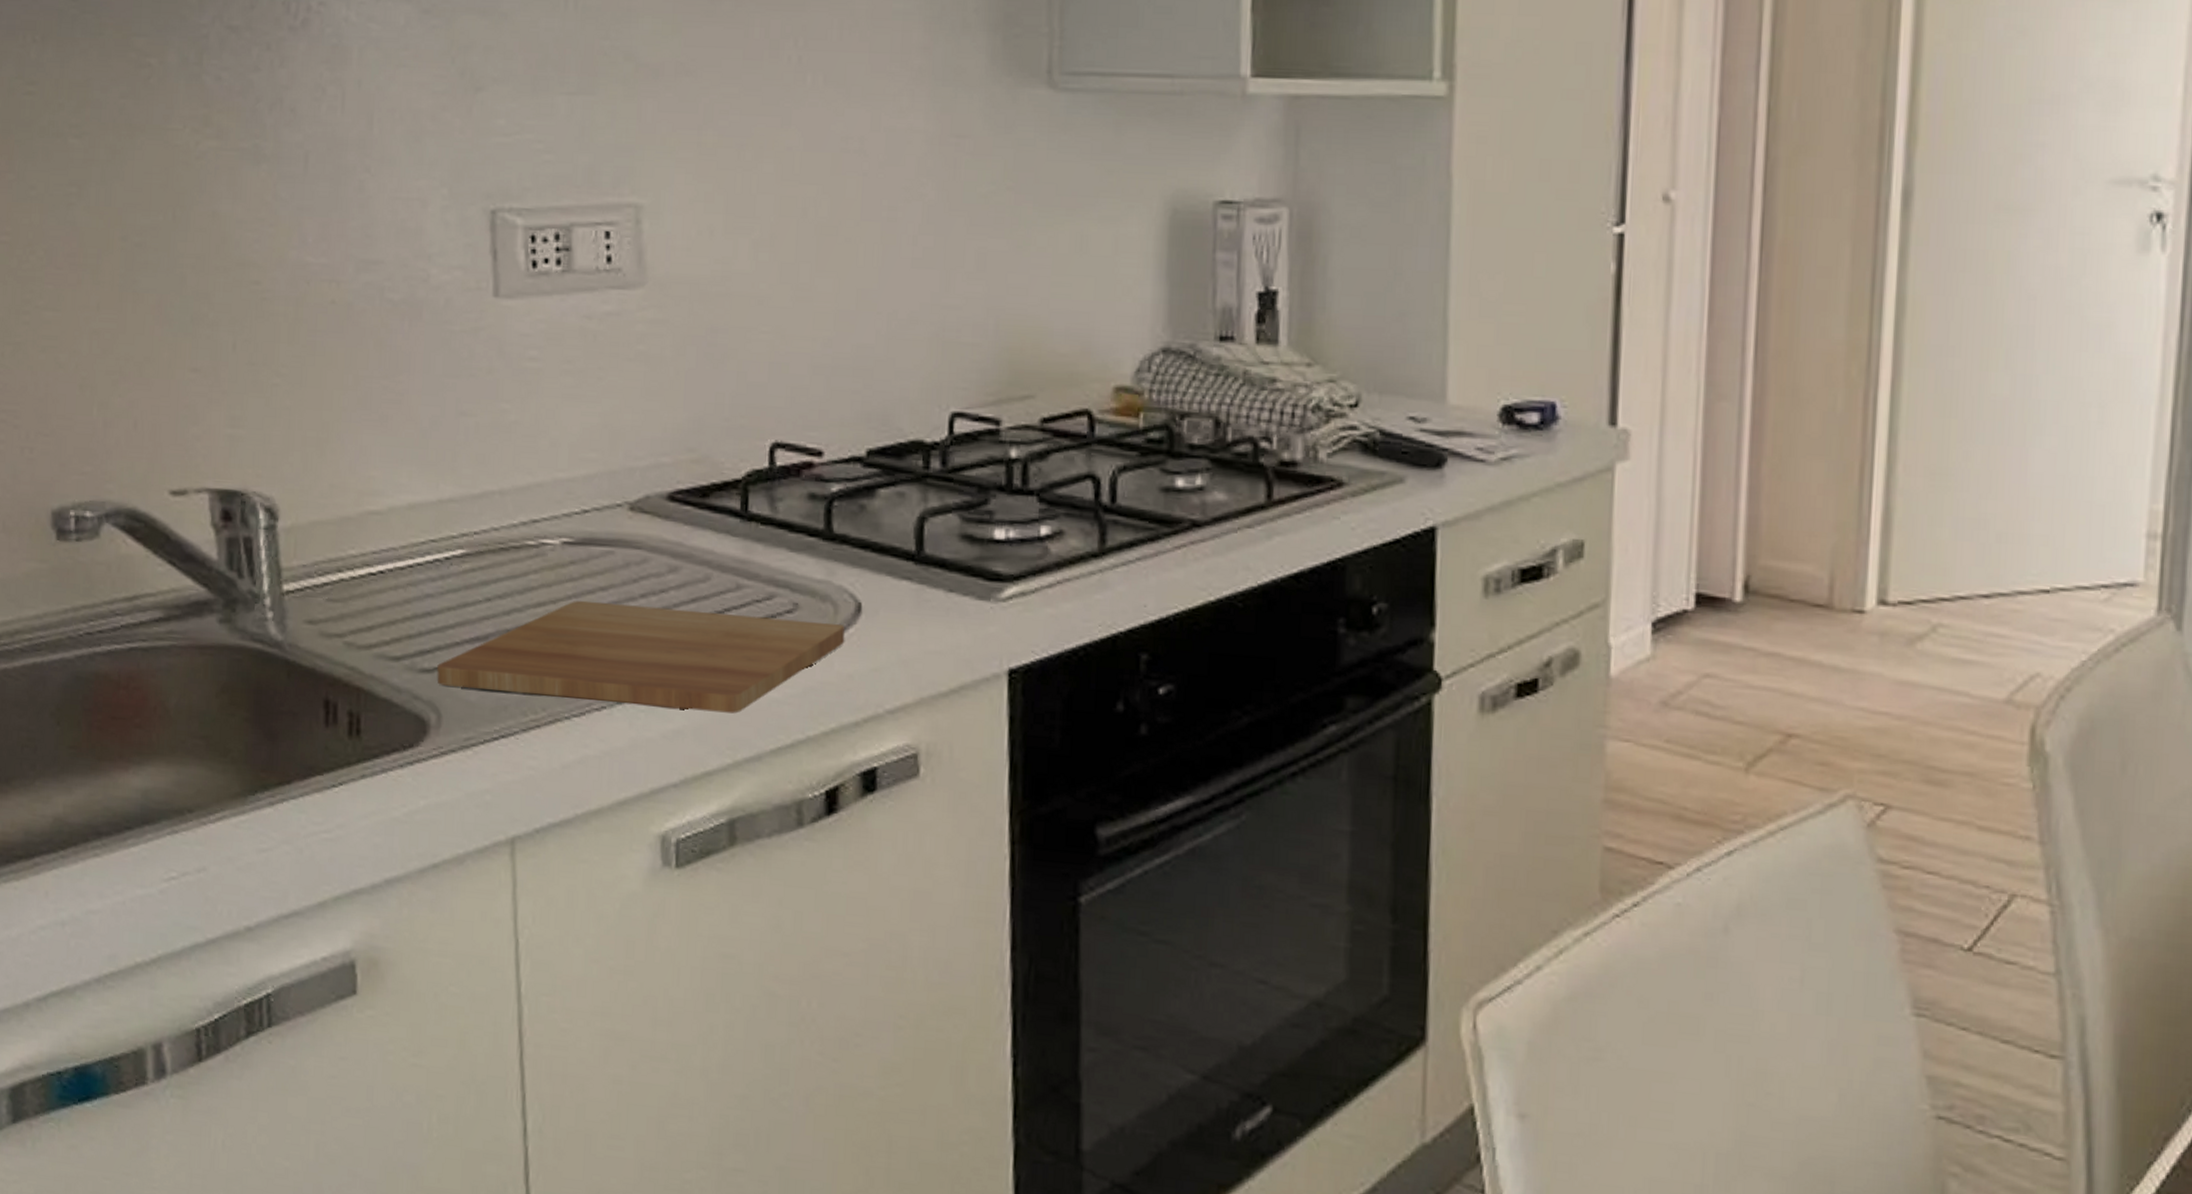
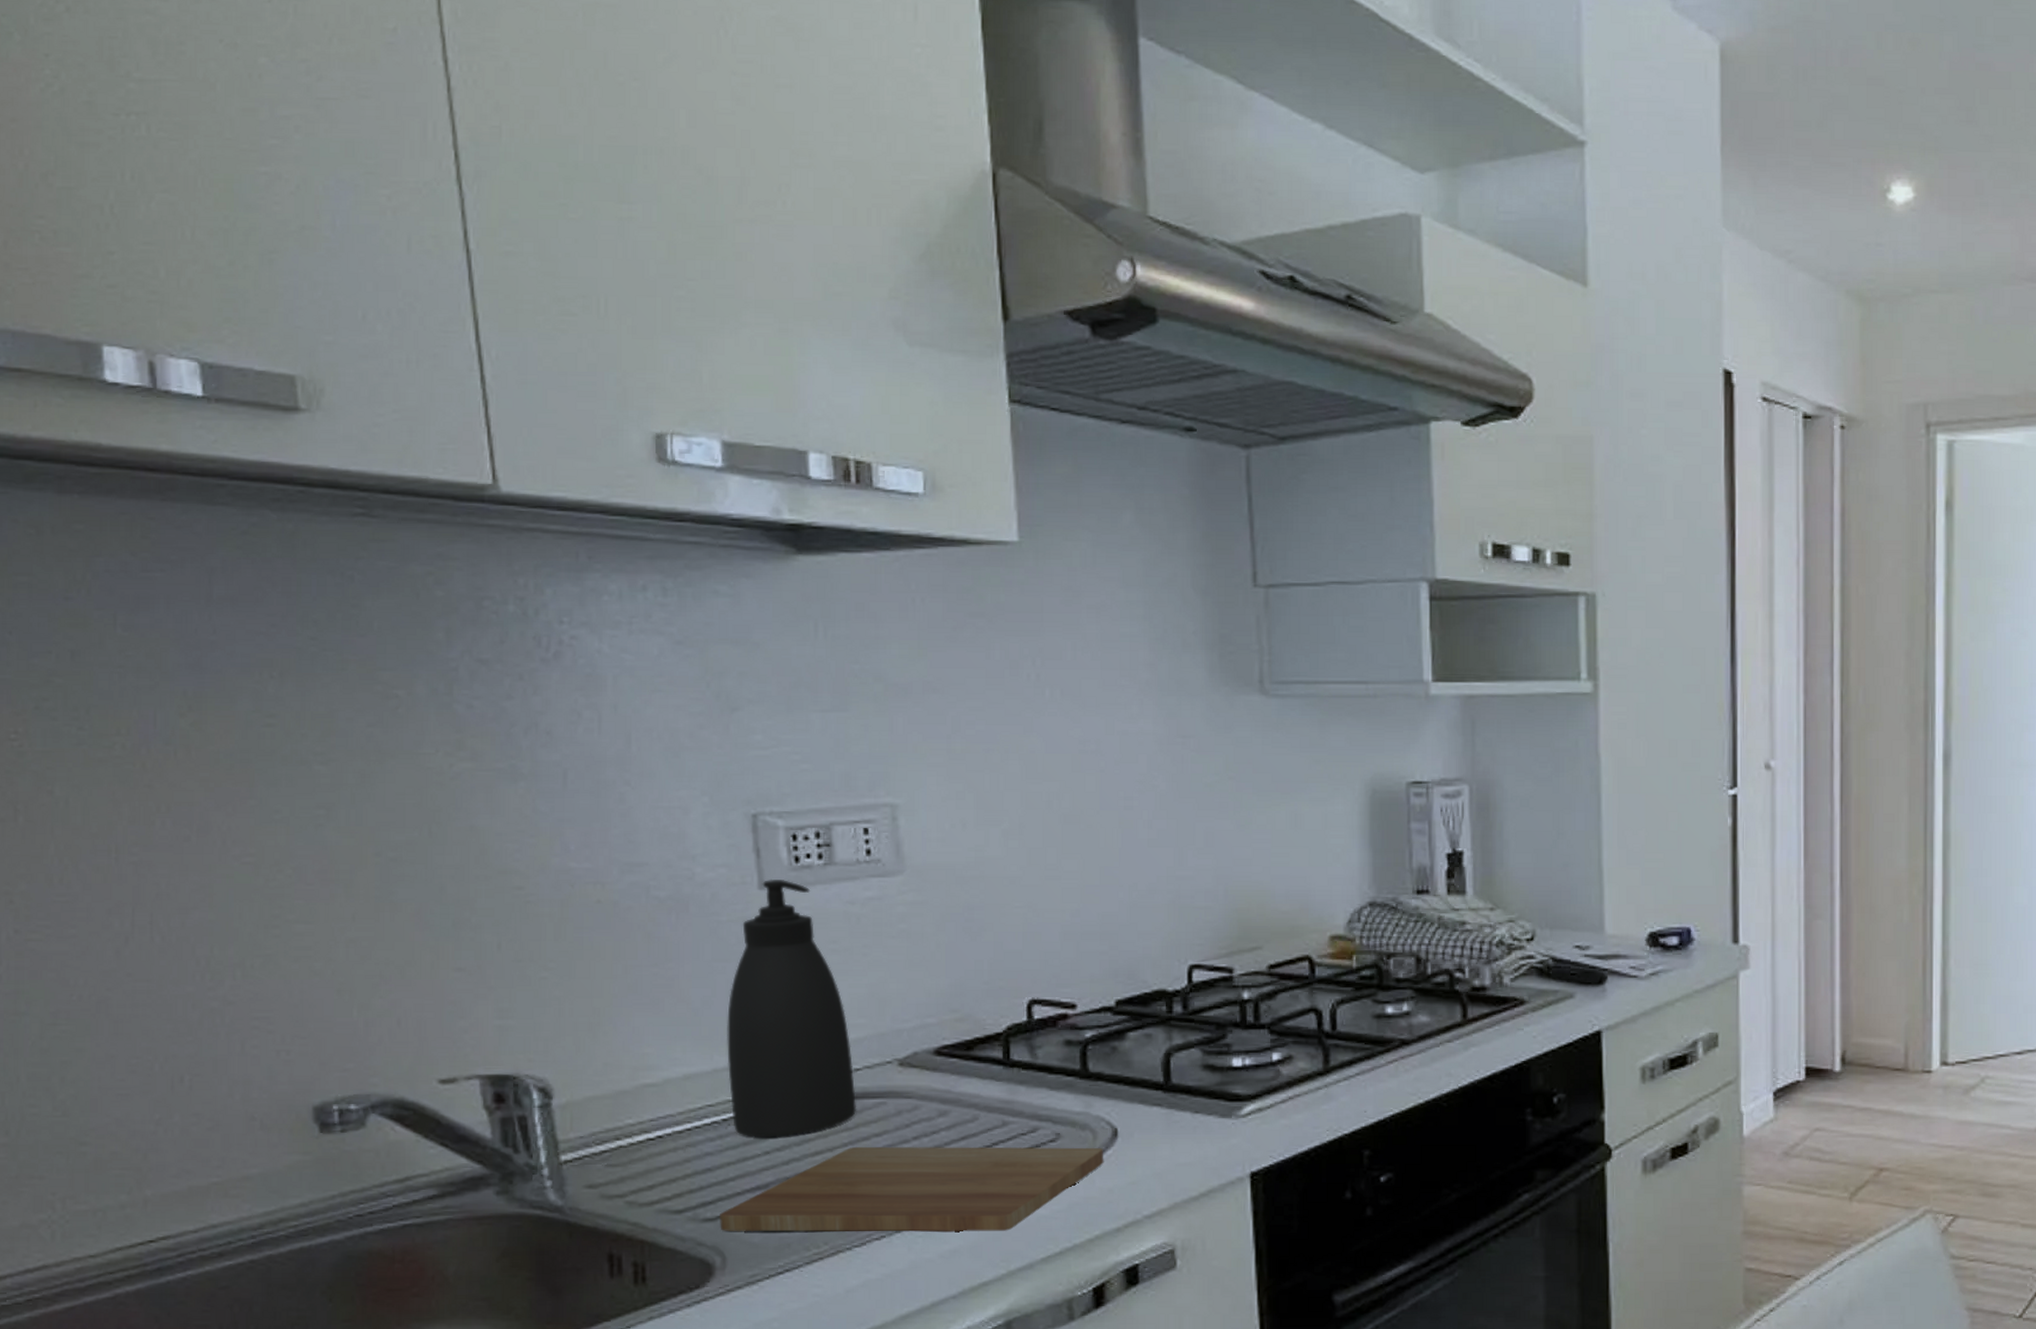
soap dispenser: none [453,286,583,583] -> present [727,880,857,1137]

